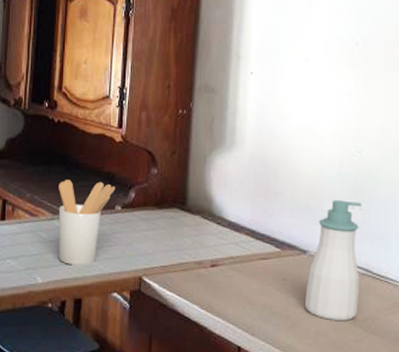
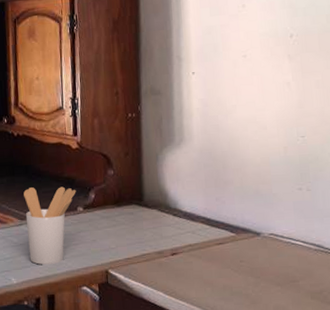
soap bottle: present [305,200,362,321] -> none [262,183,314,296]

